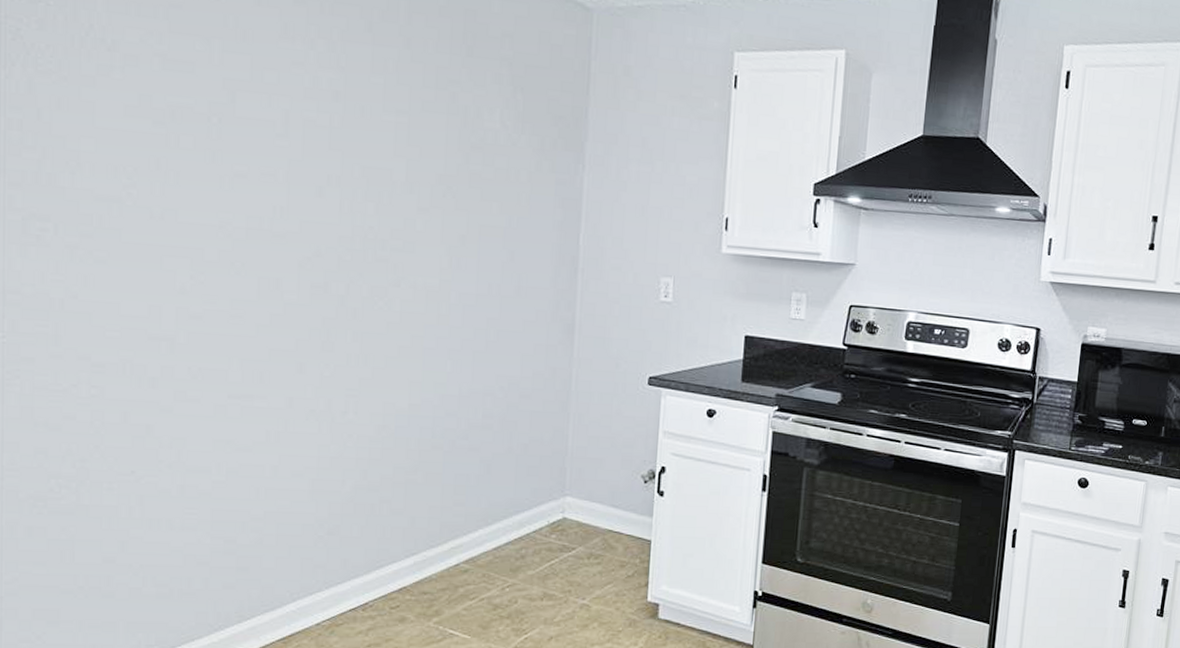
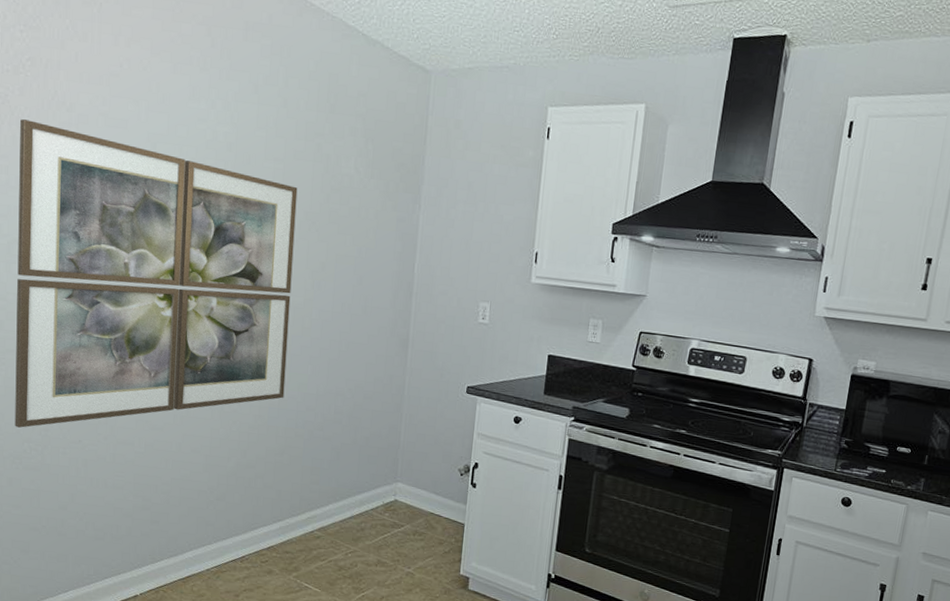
wall art: none [35,60,428,460] -> present [15,119,298,428]

